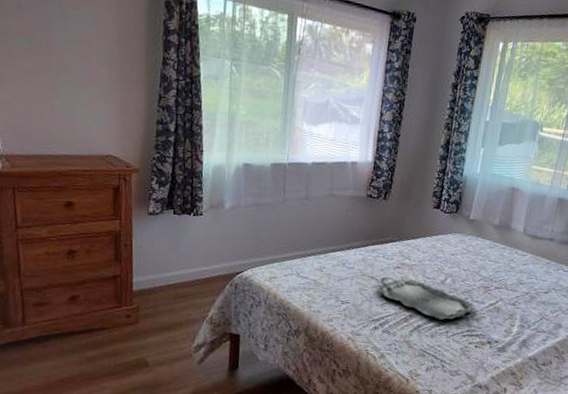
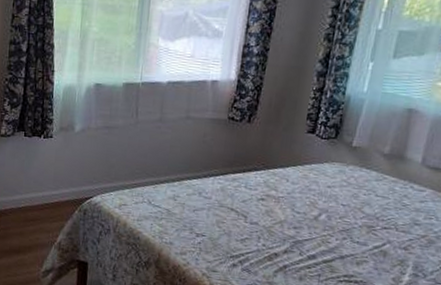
serving tray: present [377,276,476,320] -> none [236,209,356,262]

